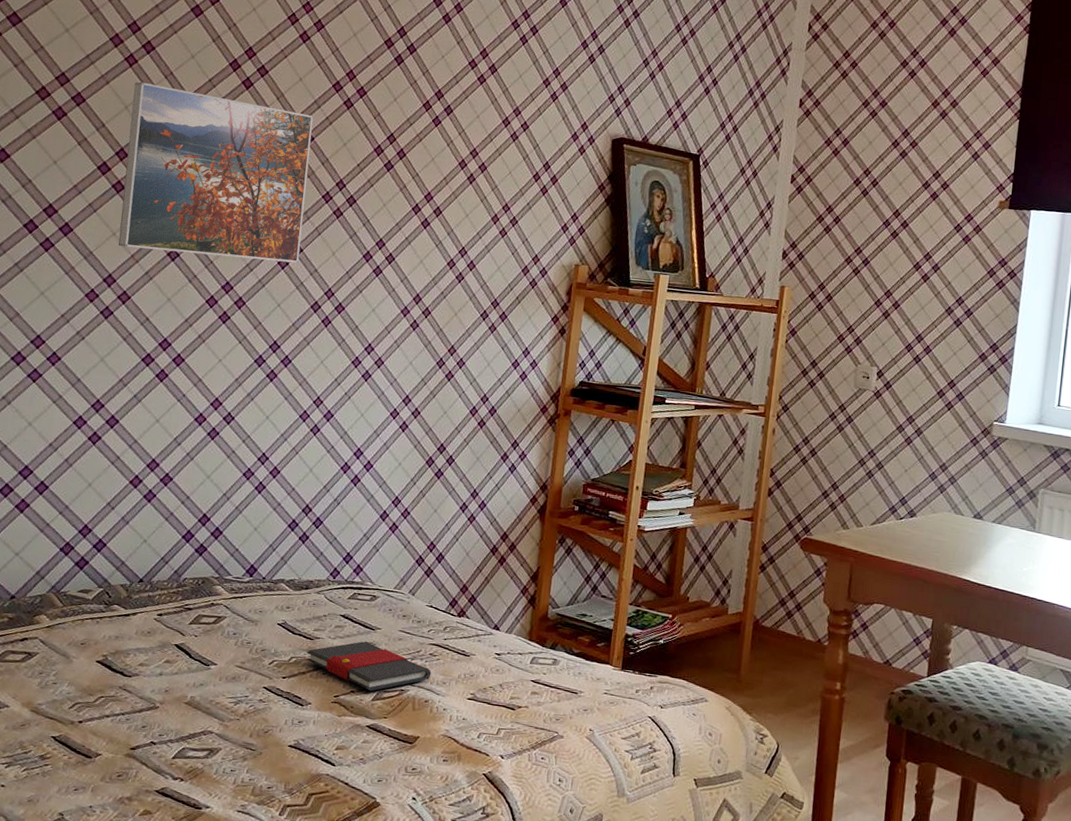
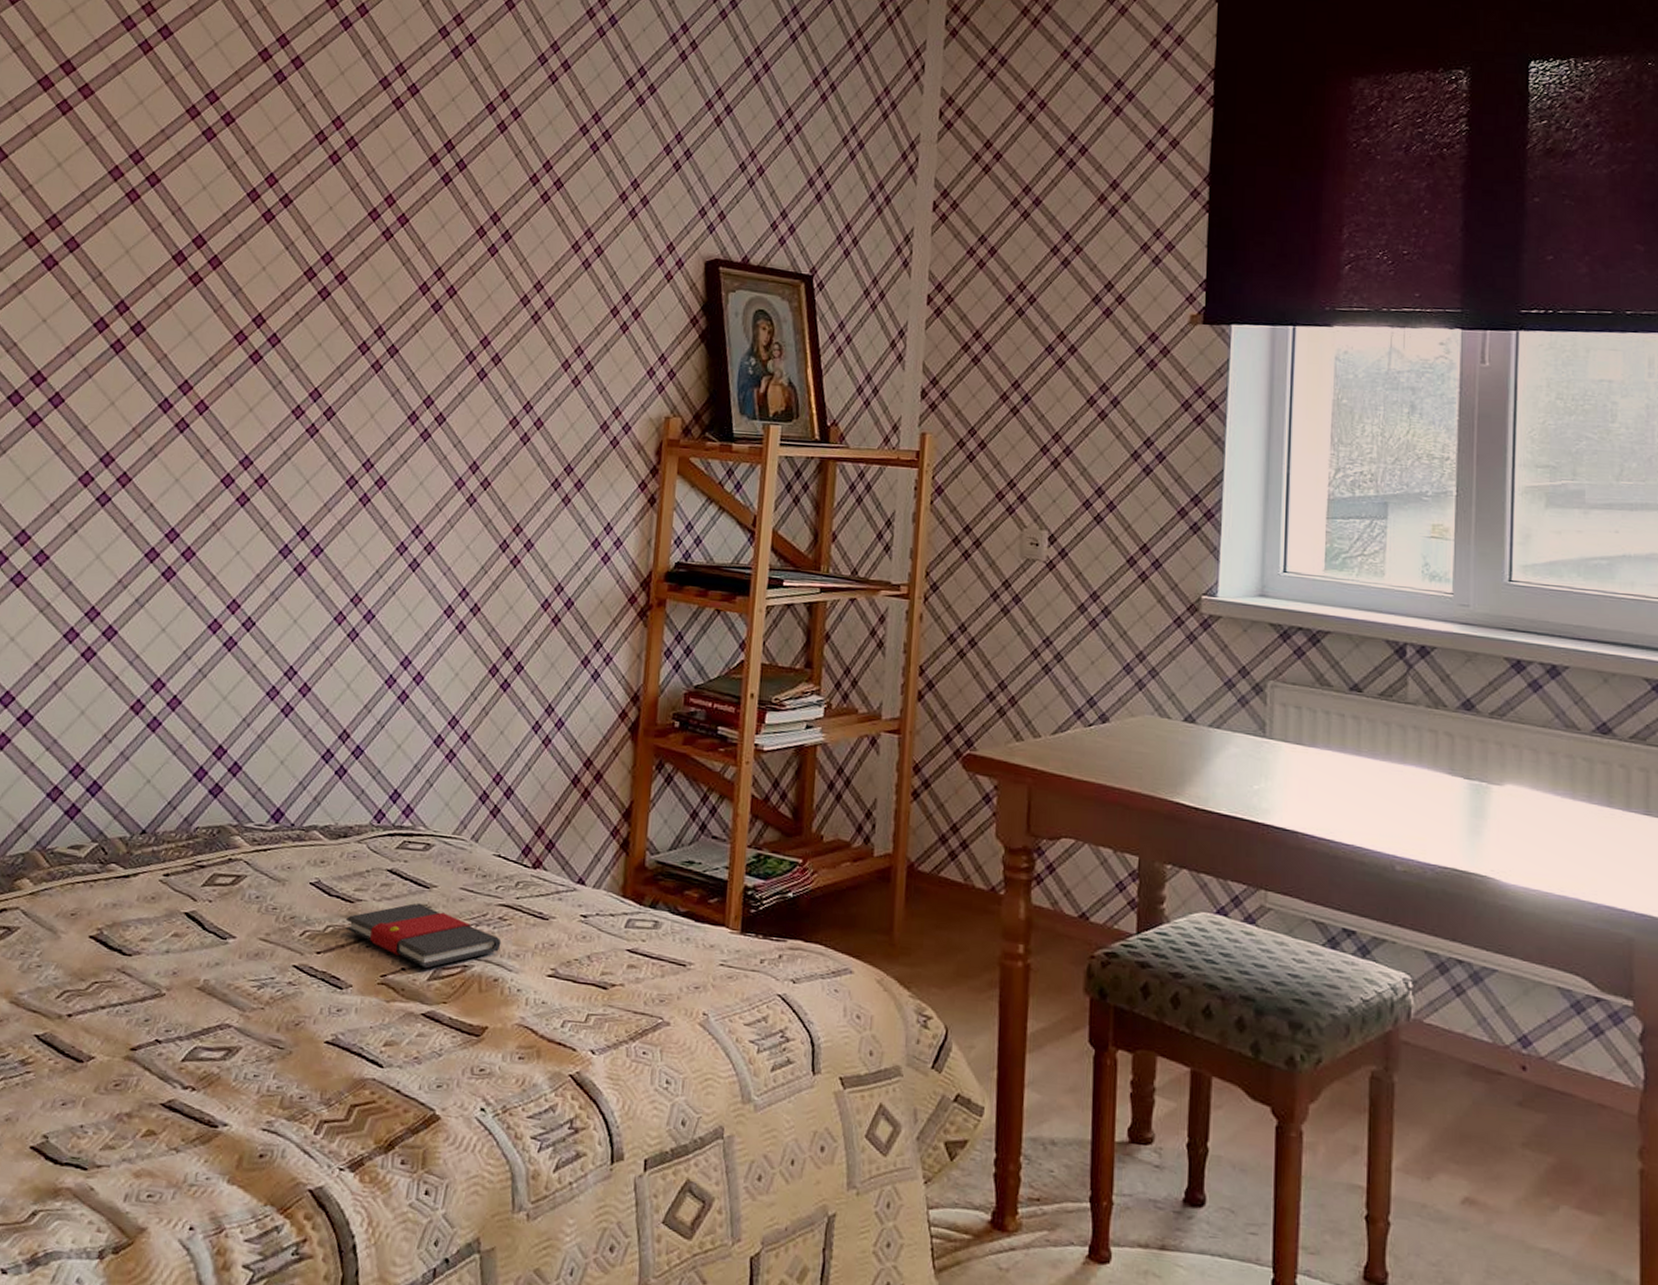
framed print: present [118,82,314,264] -> none [117,220,347,430]

